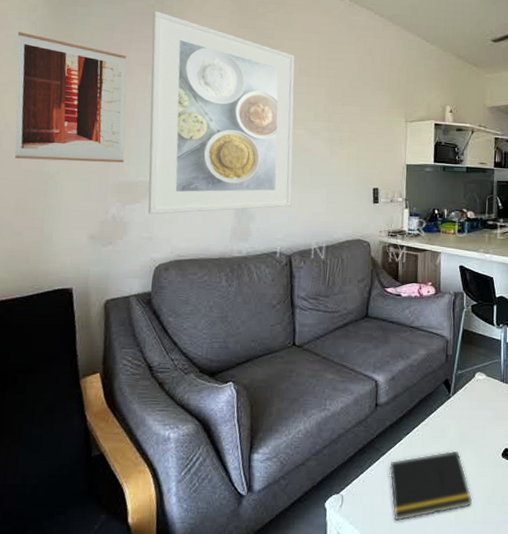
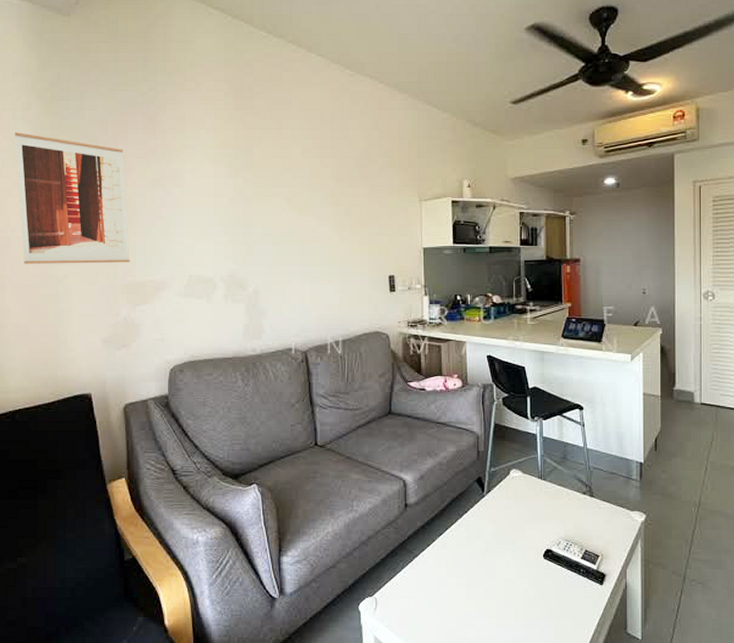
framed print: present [147,10,295,215] -> none [146,98,303,315]
notepad: present [388,450,472,521] -> none [422,552,513,624]

